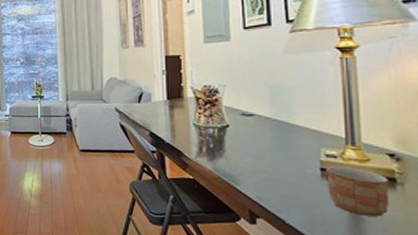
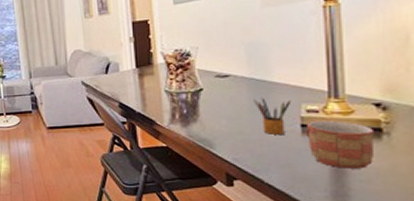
pencil box: none [276,138,312,176] -> present [254,97,292,134]

